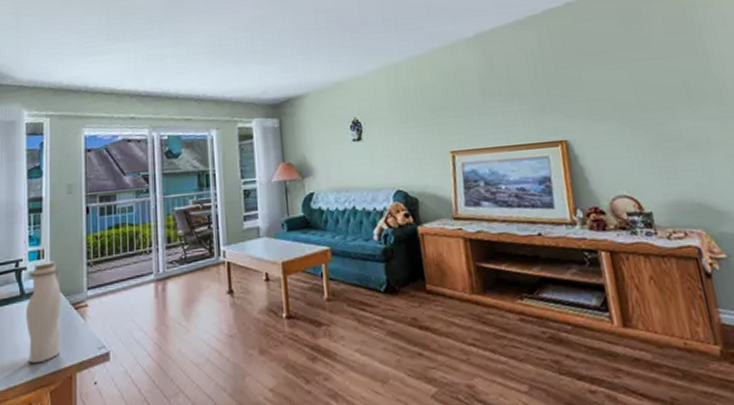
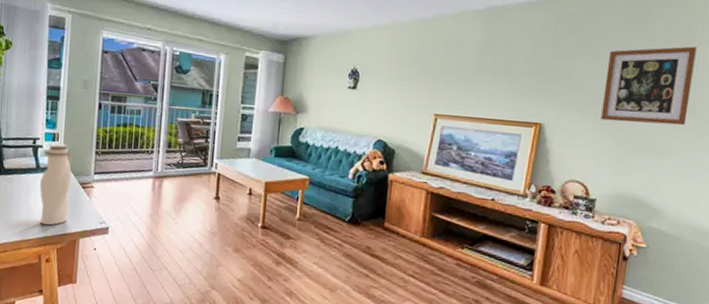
wall art: none [613,33,717,125] -> present [600,46,697,126]

